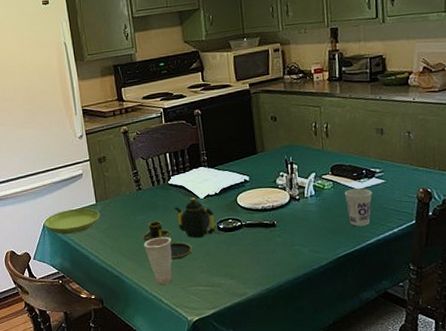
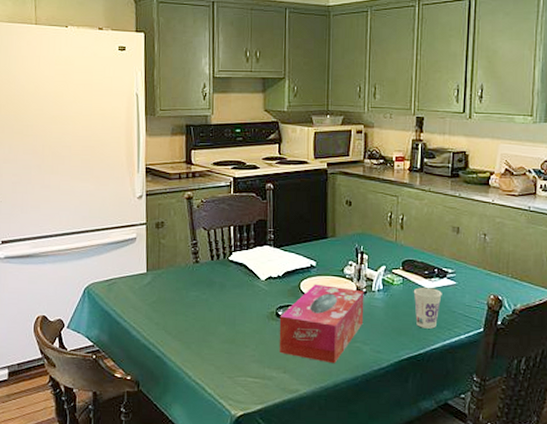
saucer: present [44,208,100,235] -> none [85,275,150,304]
teapot: present [142,197,215,260] -> none [193,277,273,345]
cup: present [143,236,172,286] -> none [192,317,224,372]
tissue box: none [221,196,300,267] -> present [279,284,364,364]

